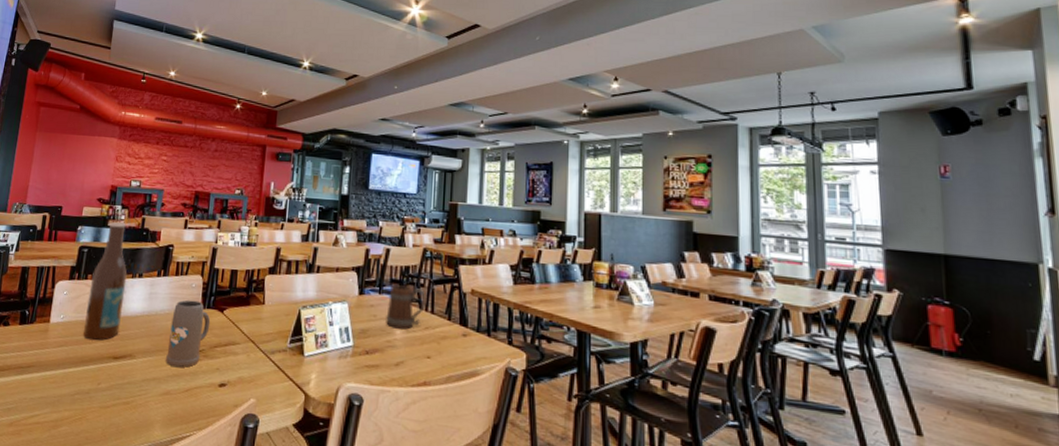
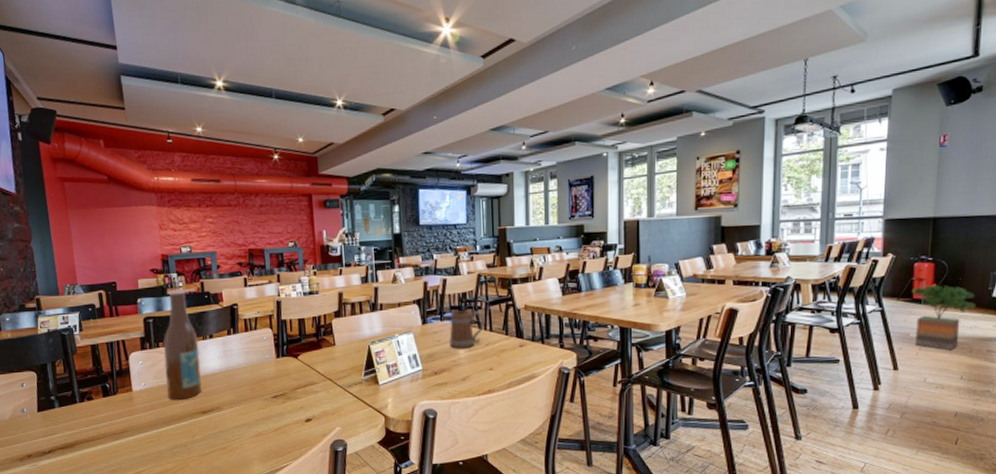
beer mug: present [166,299,211,367] -> none [249,351,288,411]
potted tree: none [929,334,1014,422] -> present [912,285,976,351]

